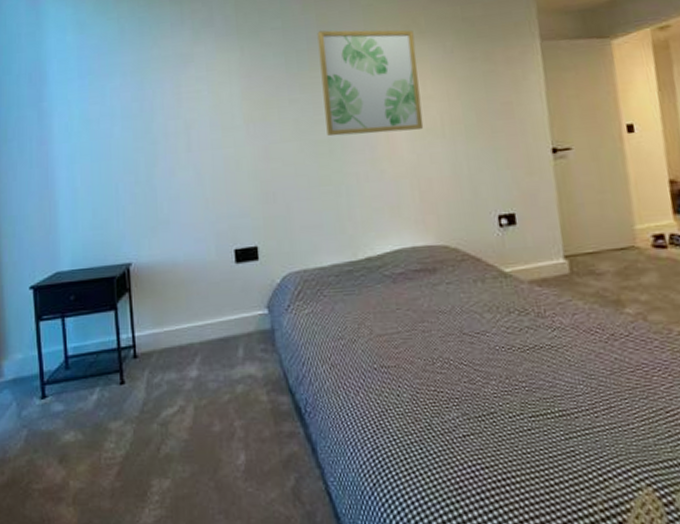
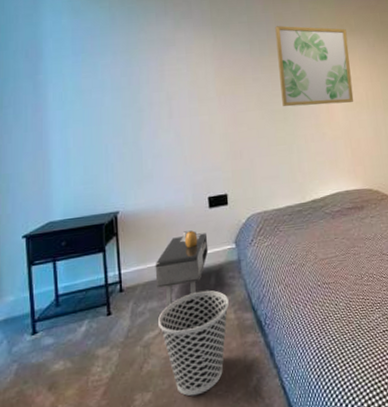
nightstand: none [172,289,236,379] -> present [155,230,209,306]
wastebasket: none [177,363,260,490] -> present [158,290,229,396]

